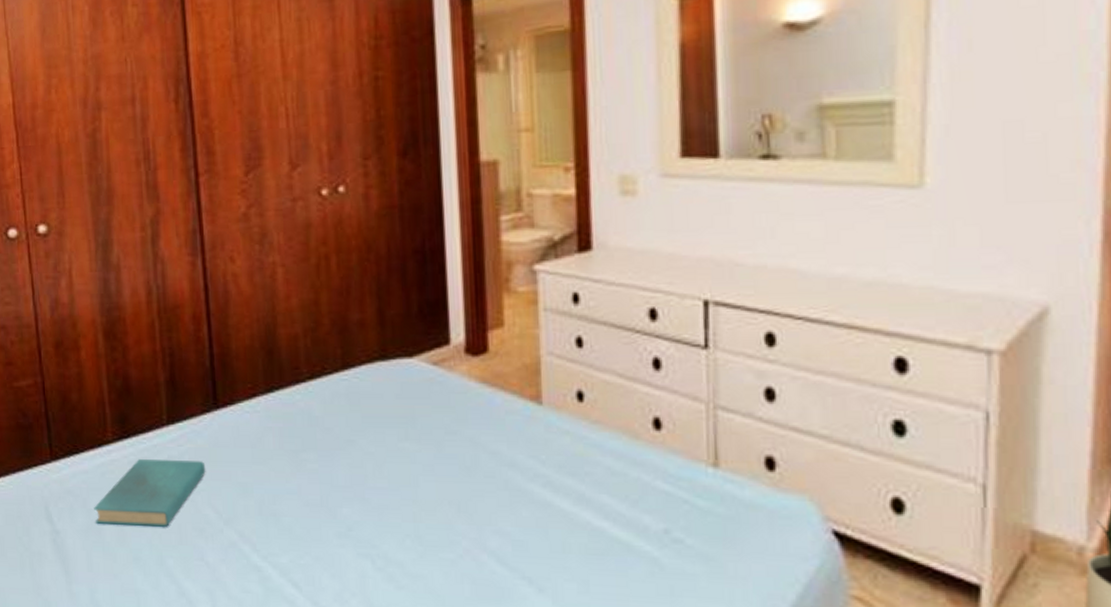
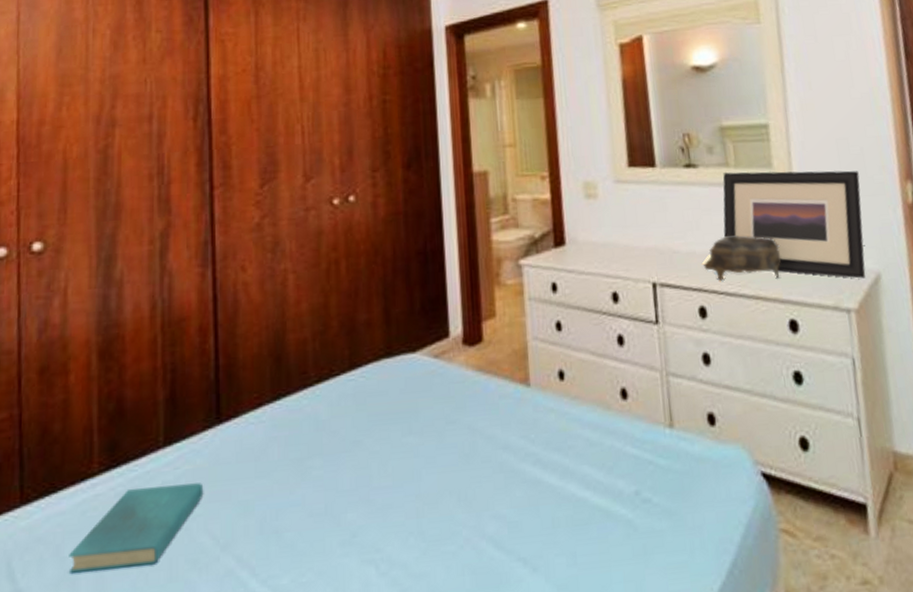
jewelry box: none [777,246,893,305] -> present [704,235,781,281]
picture frame: none [809,165,1035,312] -> present [723,170,866,279]

